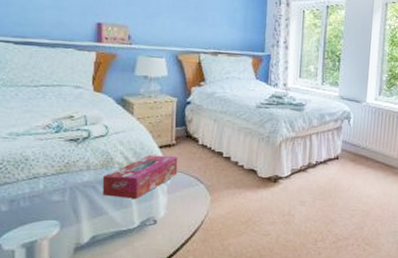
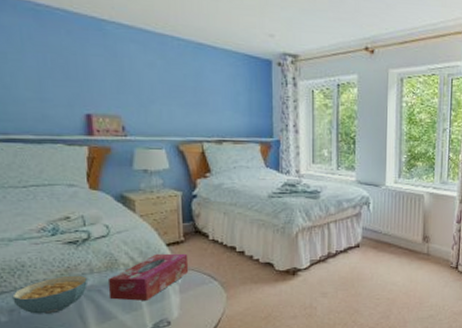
cereal bowl: none [14,170,85,206] -> present [12,275,88,314]

